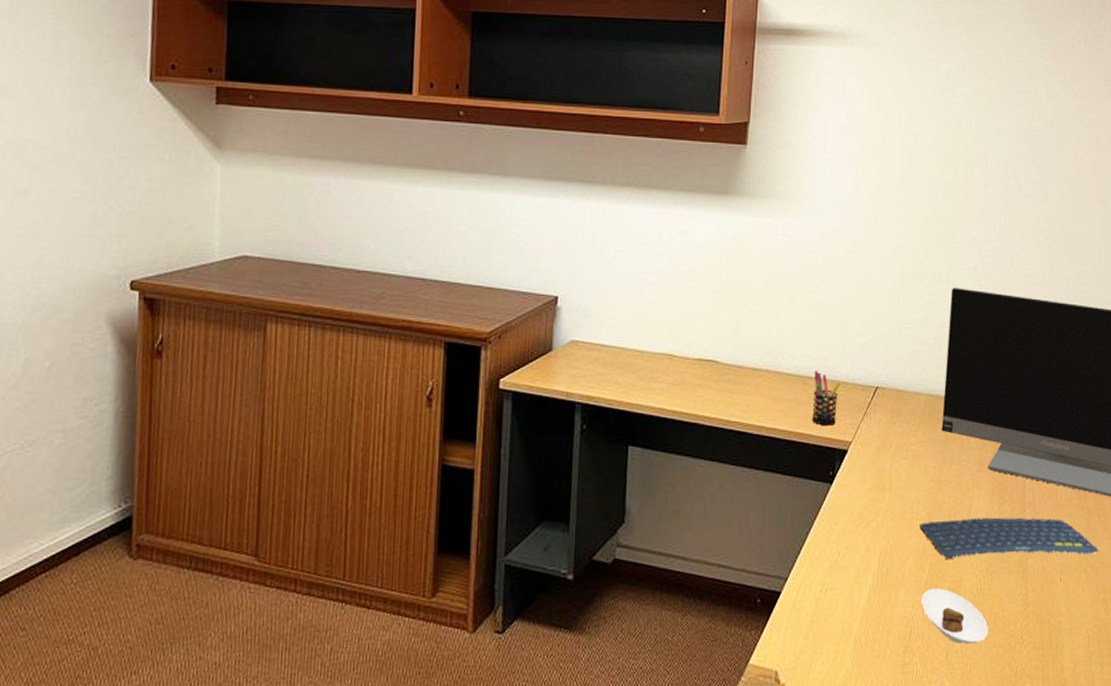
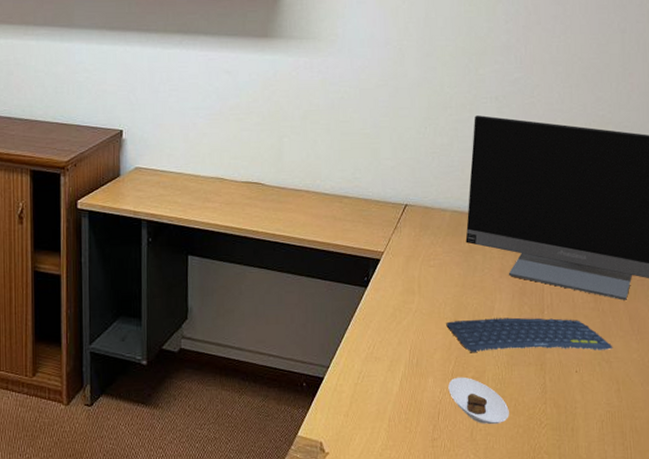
pen holder: present [812,370,841,426] -> none [348,191,373,238]

